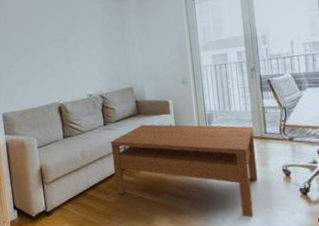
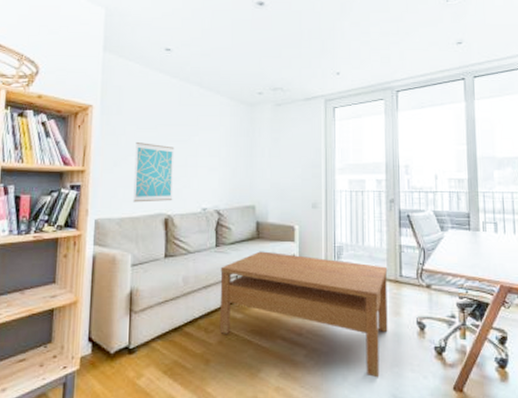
wall art: none [24,45,63,96] -> present [133,142,175,203]

